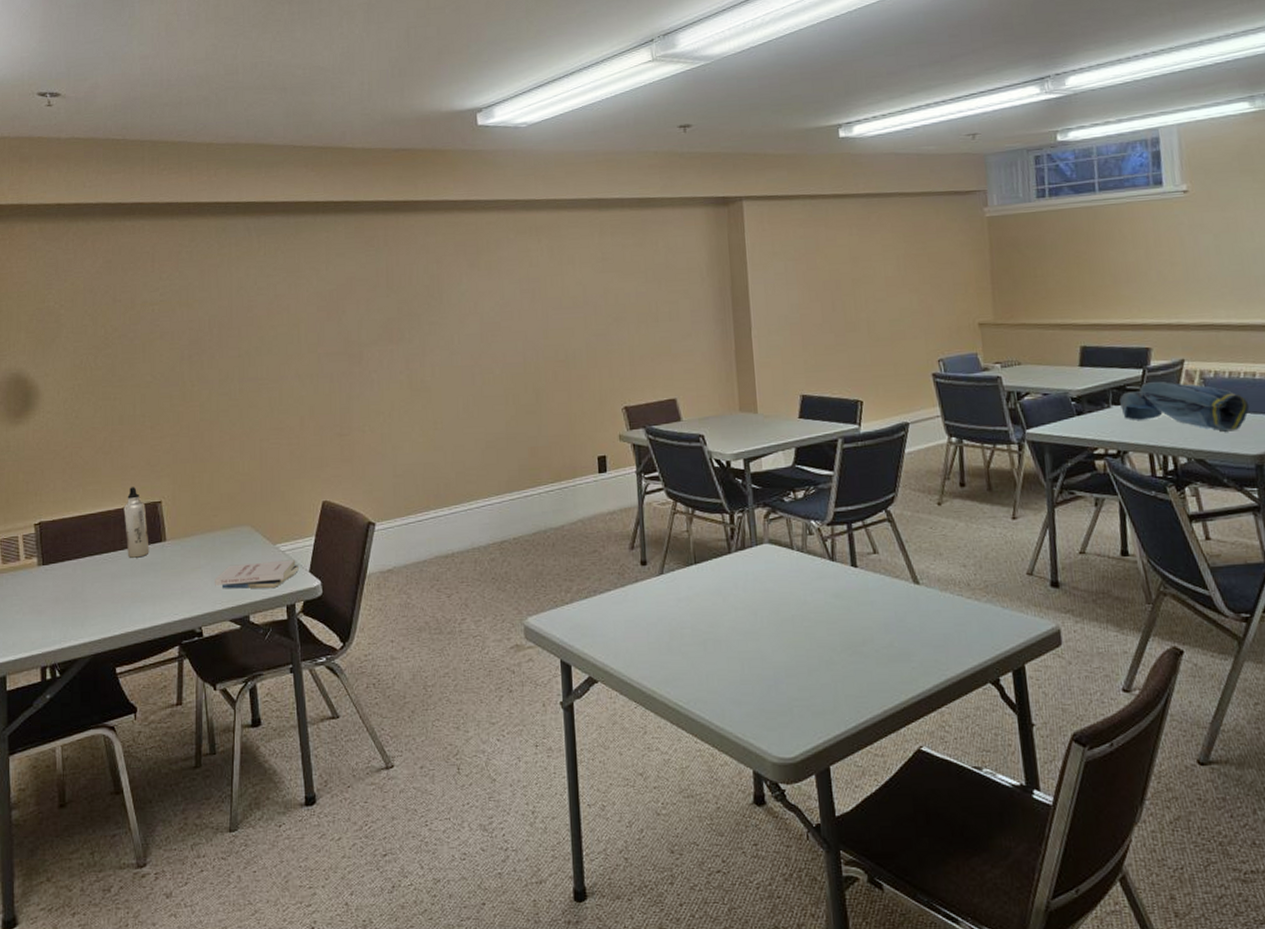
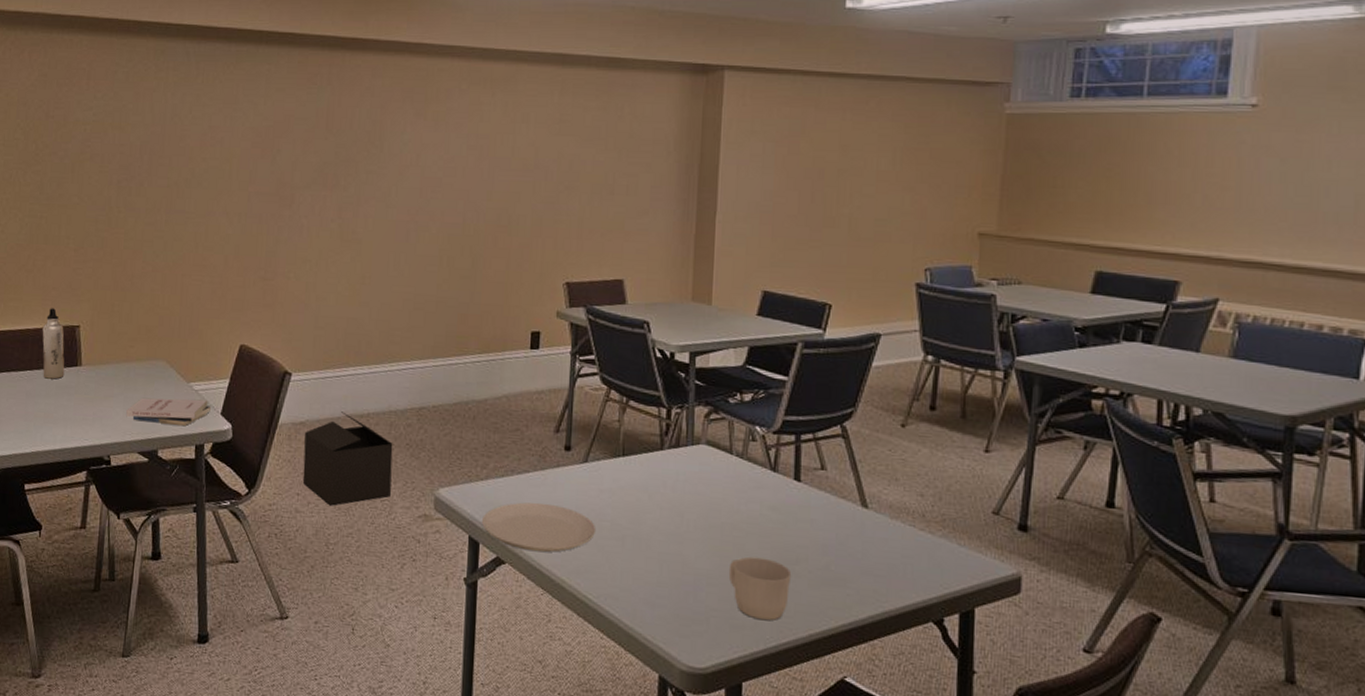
cardboard box: none [392,554,482,649] -> present [302,411,393,506]
plate: none [571,618,679,667] -> present [482,502,597,553]
mug: none [803,643,861,704] -> present [728,556,792,621]
fleece: present [1119,381,1250,432] -> none [1132,319,1290,386]

